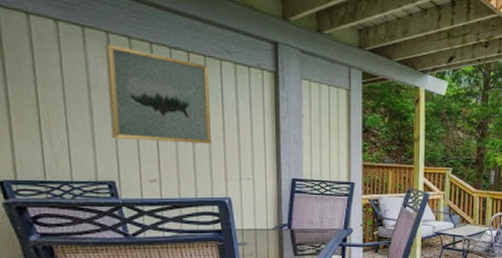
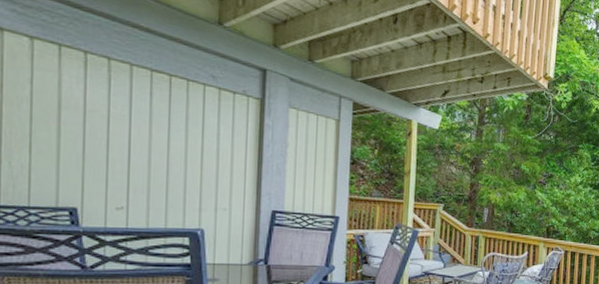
wall art: present [105,43,211,144] -> none [79,63,192,171]

